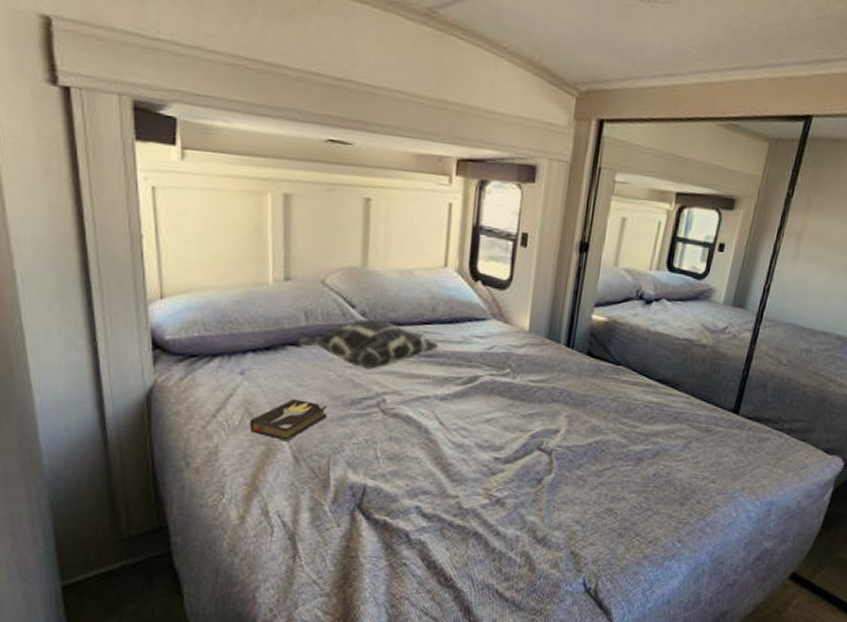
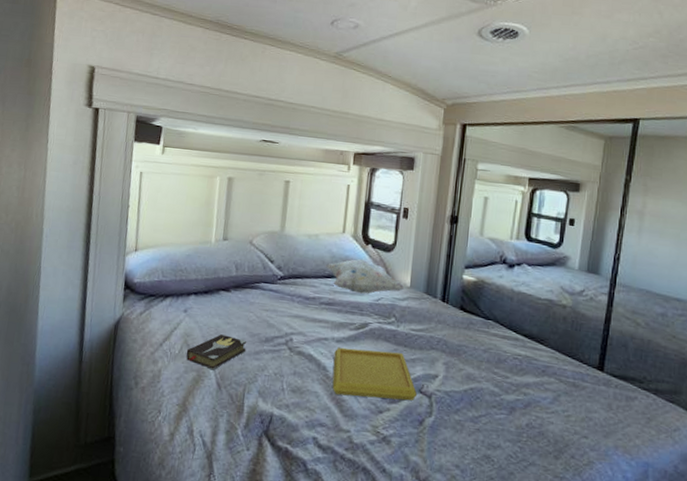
decorative pillow: present [296,318,439,370] -> none [227,272,337,313]
decorative pillow: none [423,300,523,342] -> present [325,259,405,294]
serving tray: none [436,406,535,460] -> present [332,347,417,401]

